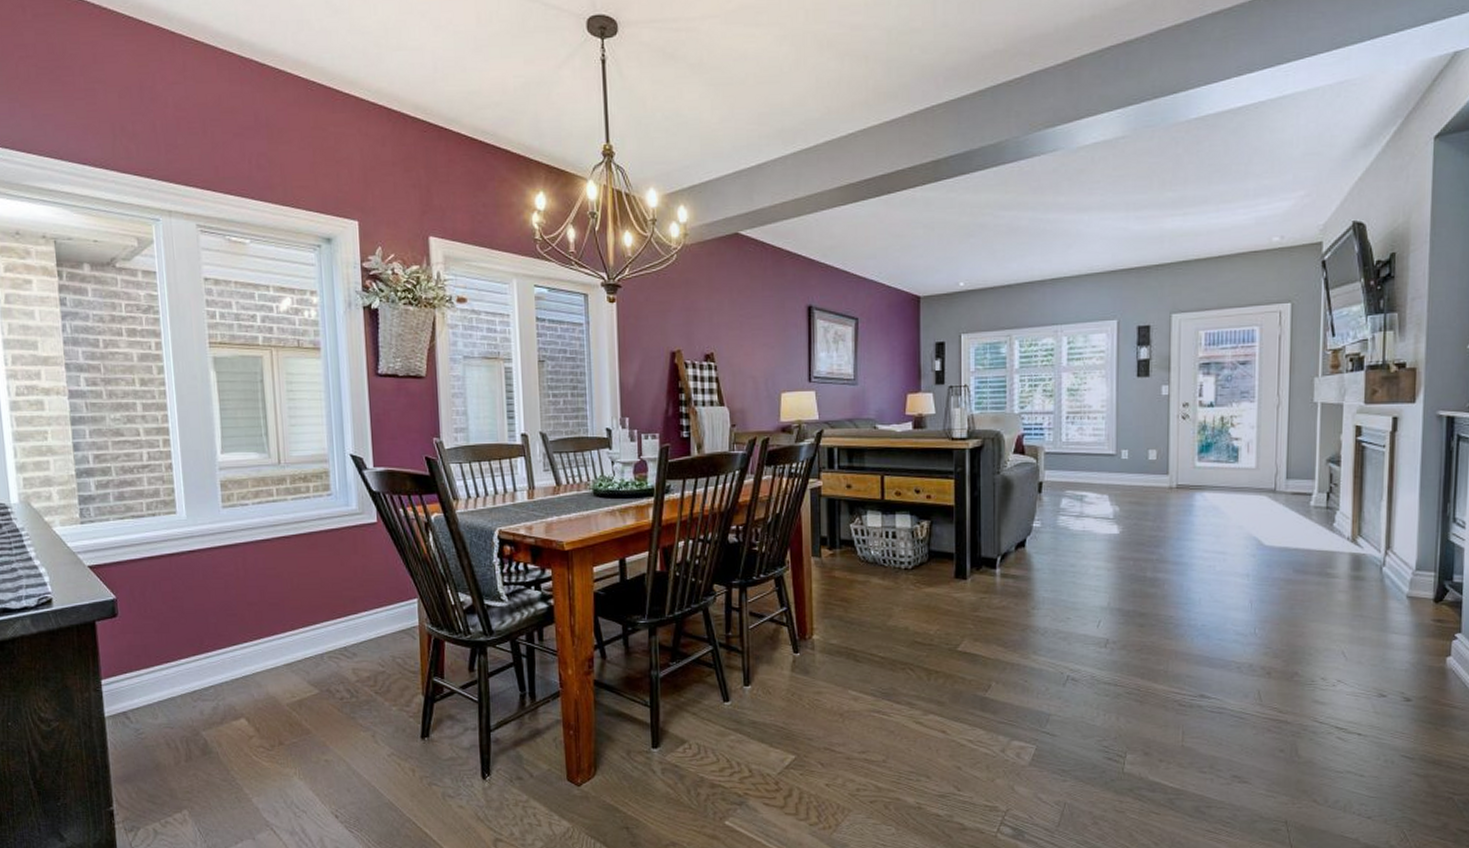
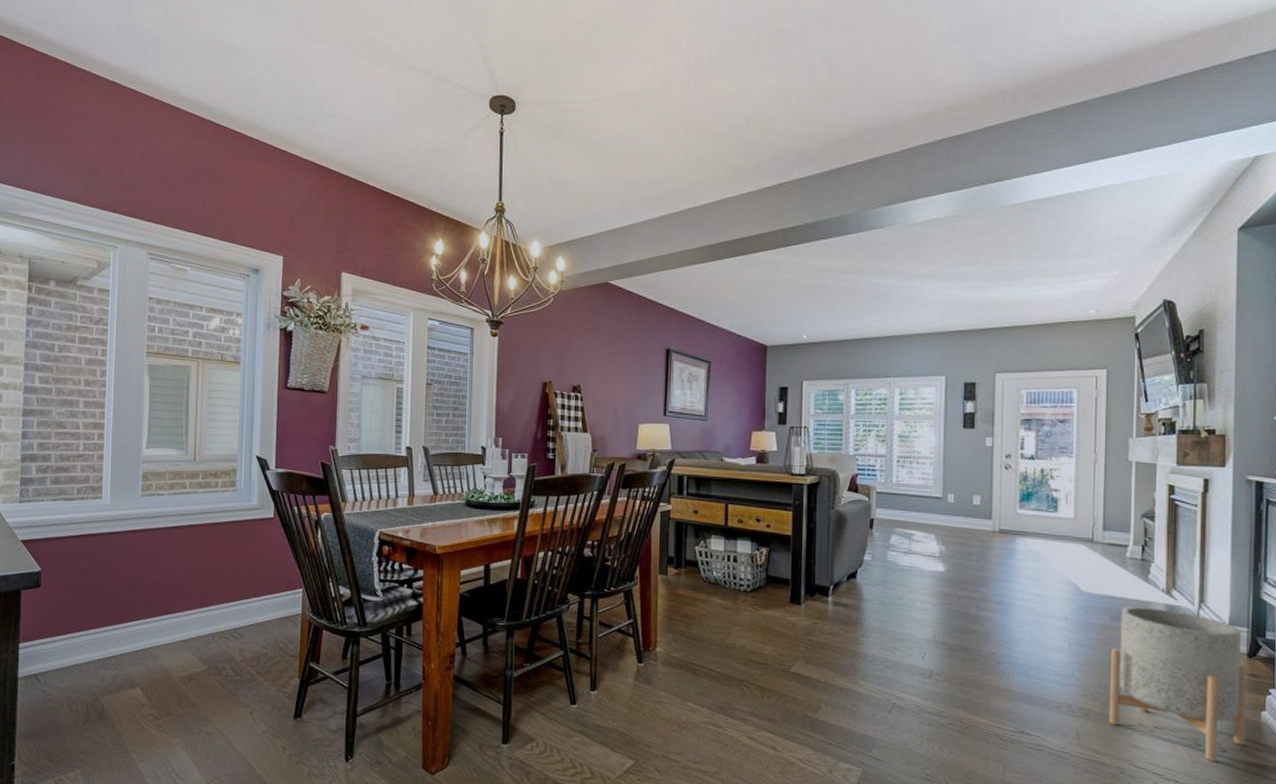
planter: none [1290,557,1434,711] -> present [1108,606,1248,762]

